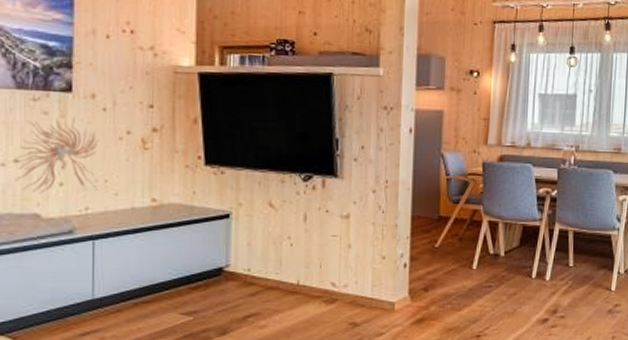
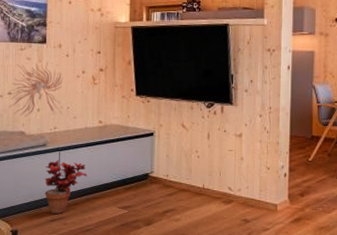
potted plant: none [71,251,135,326] -> present [44,159,87,215]

